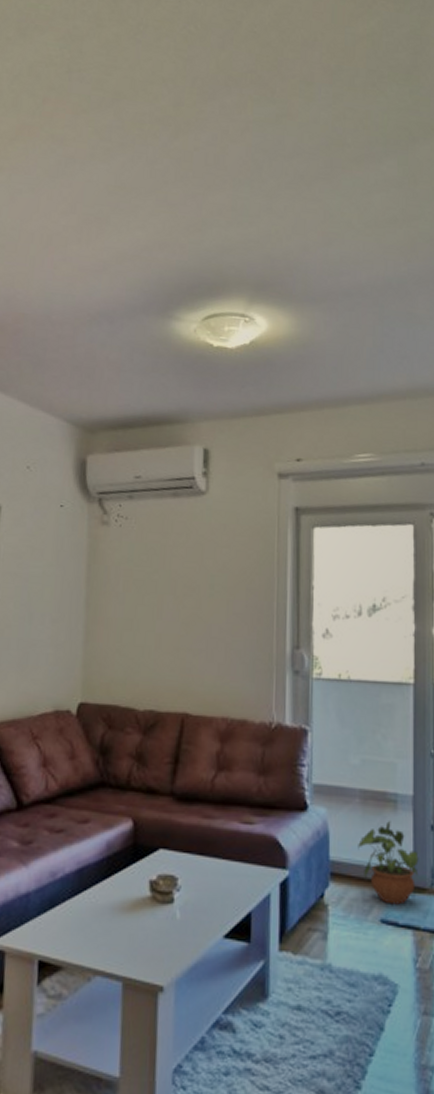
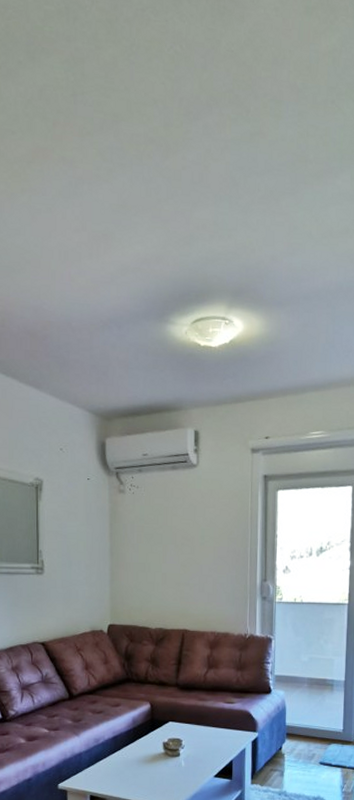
potted plant: present [358,821,419,905] -> none [305,698,347,752]

